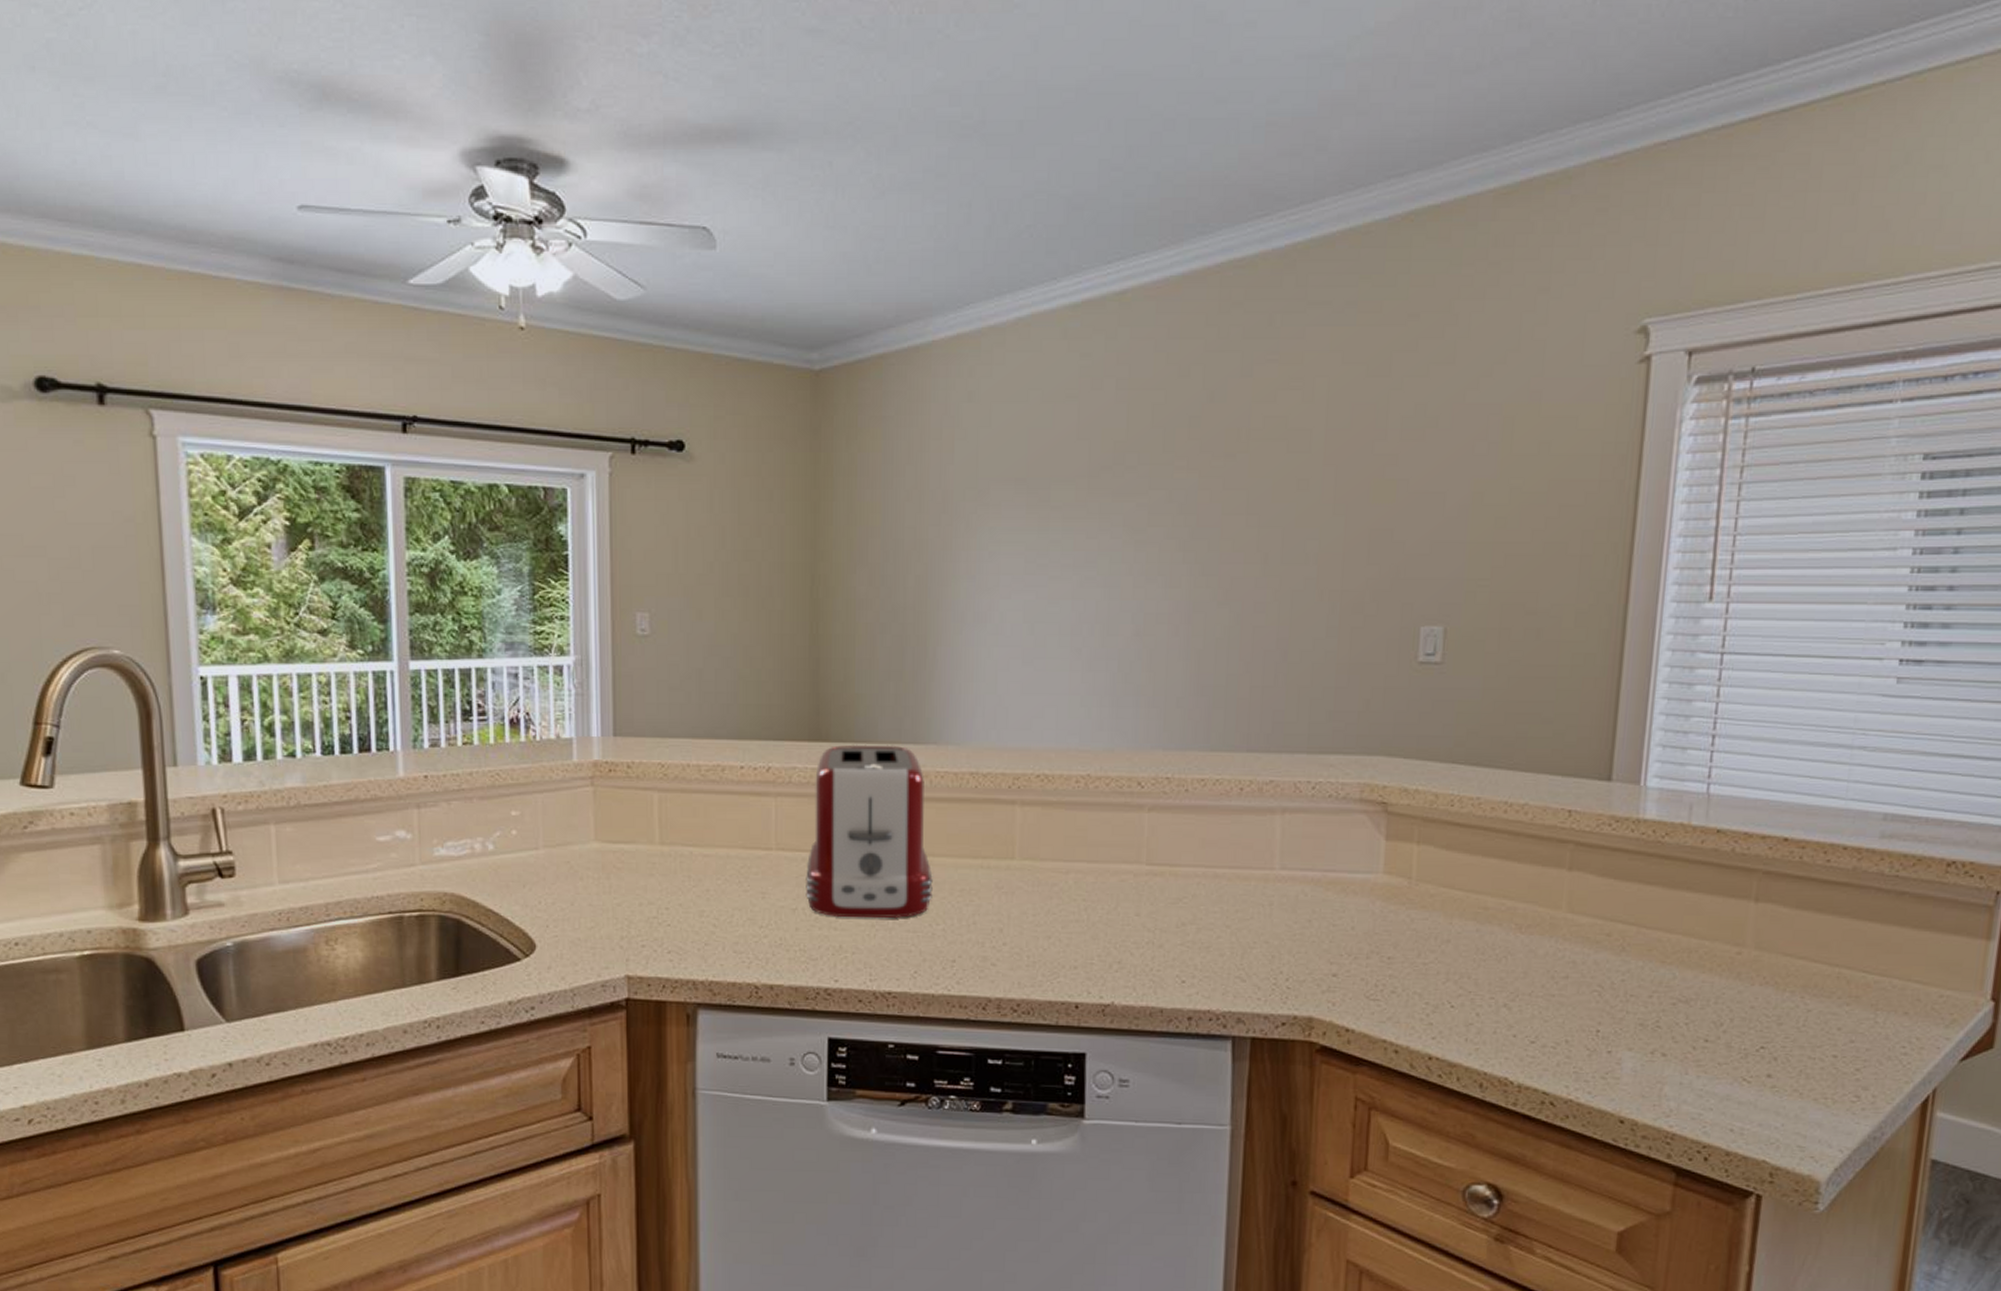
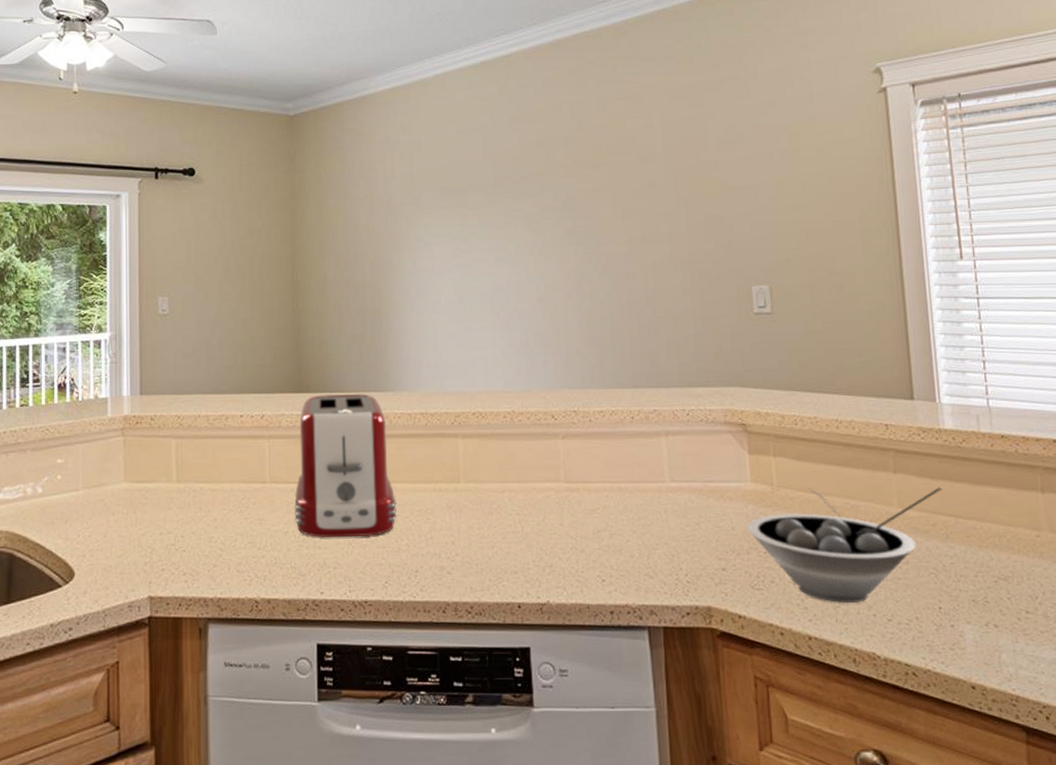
bowl: none [1371,884,1628,1021] -> present [747,487,943,603]

